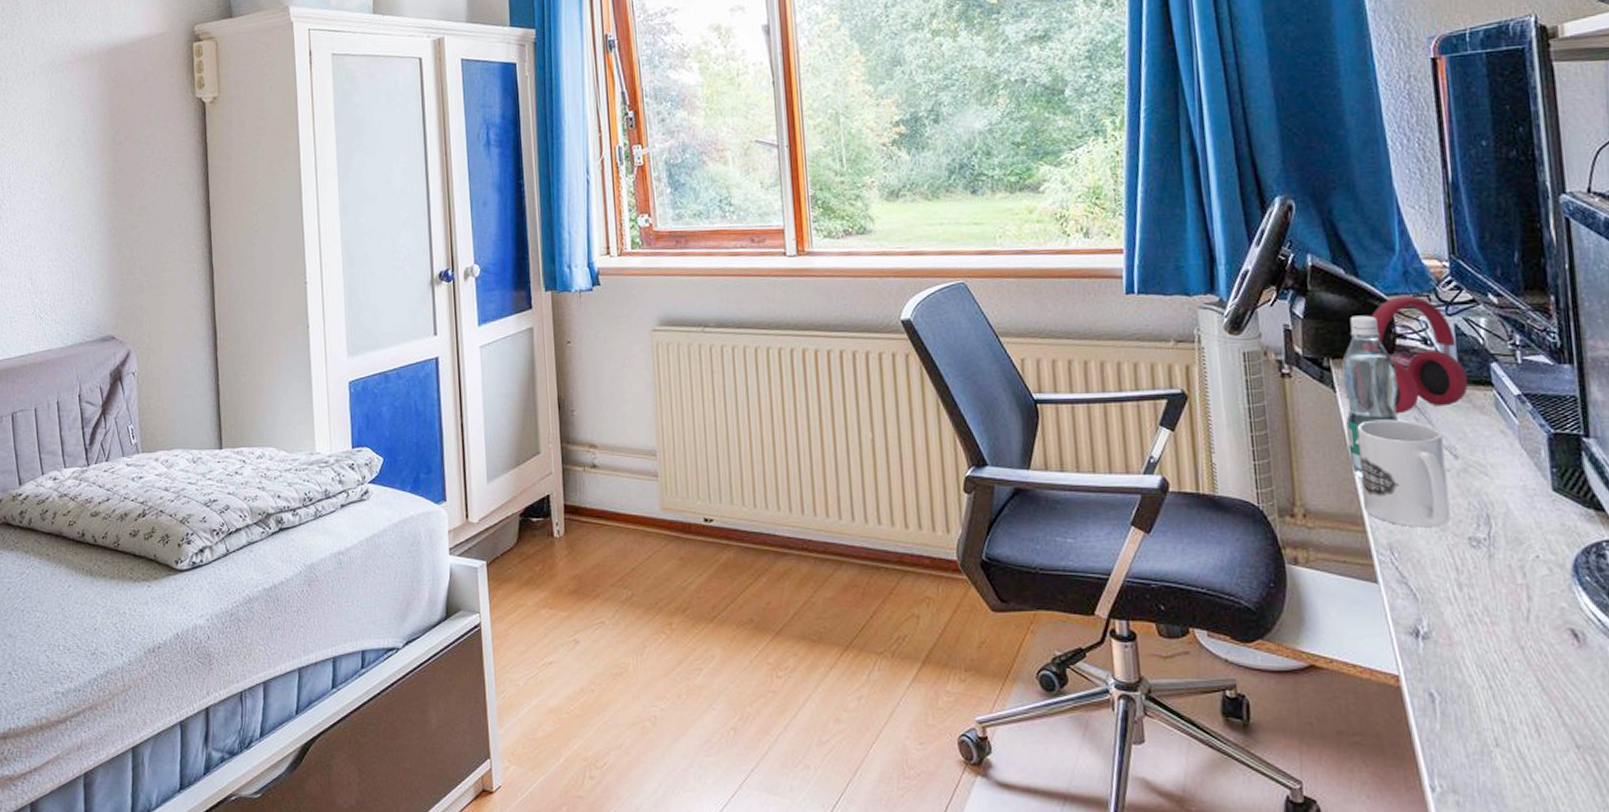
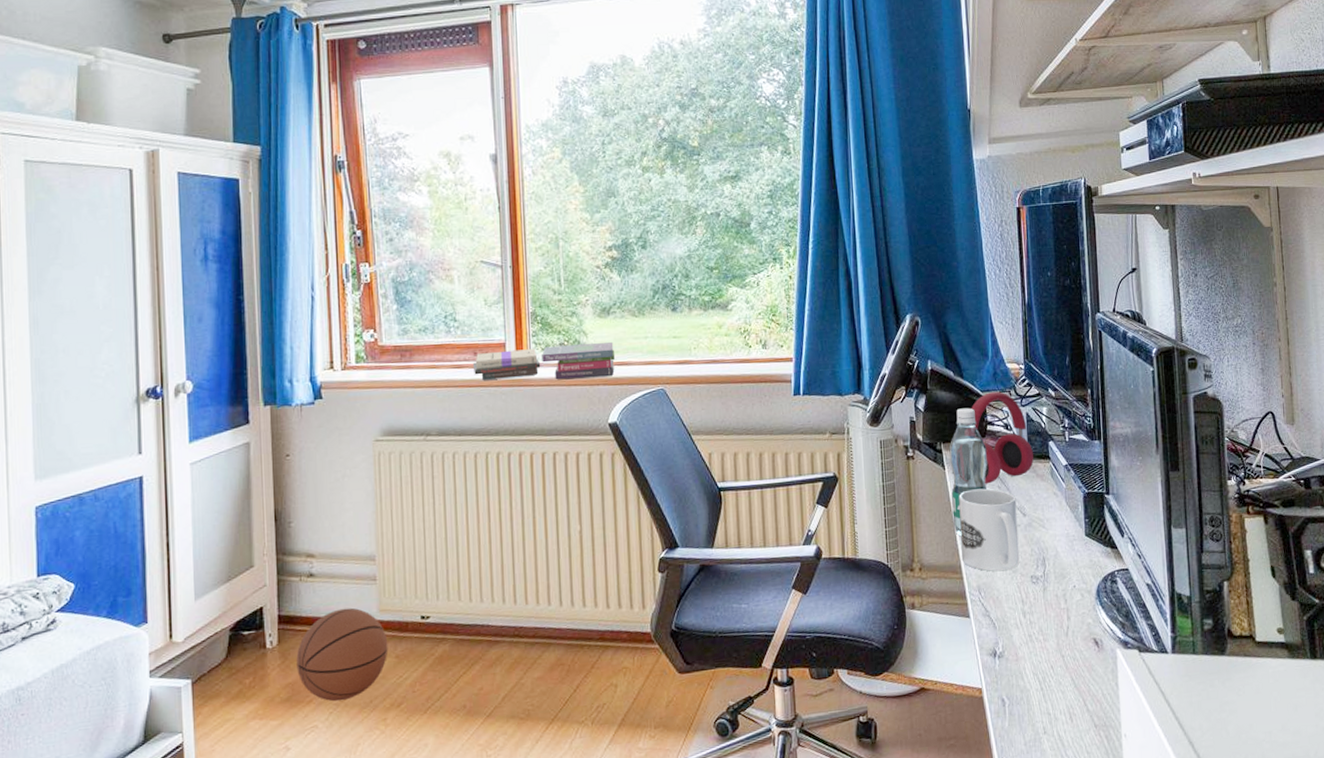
basketball: none [582,503,672,599] -> present [296,607,389,702]
books: none [750,236,824,269] -> present [472,349,541,380]
books: none [824,229,907,269] -> present [542,342,616,379]

